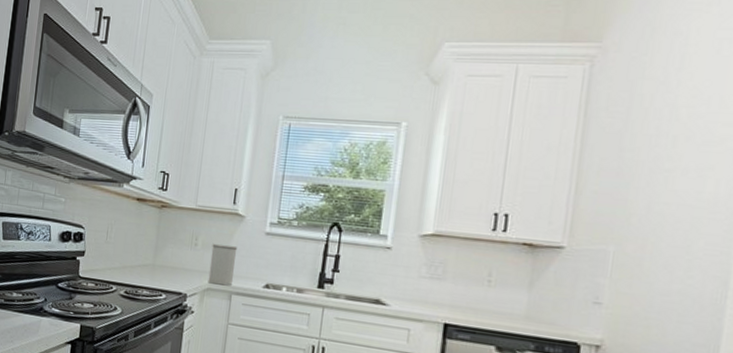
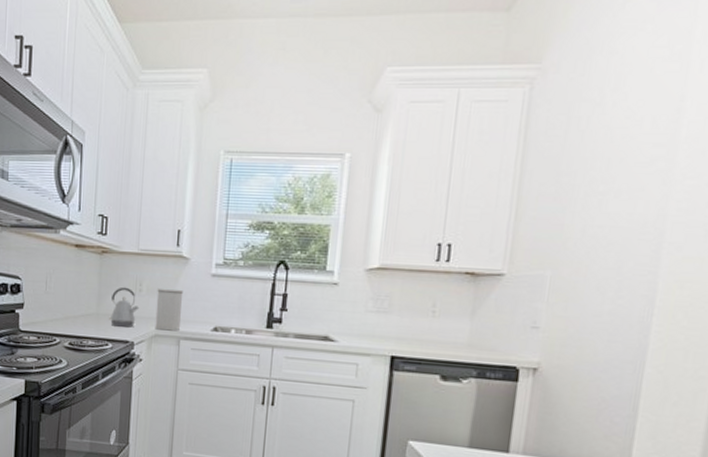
kettle: none [164,240,194,280] -> present [109,287,140,328]

